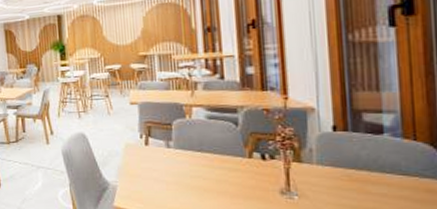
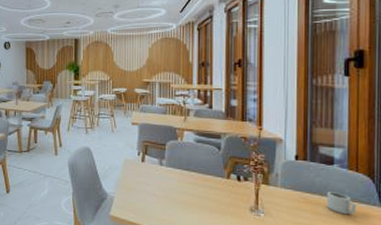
cup: none [376,166,417,193] -> present [326,192,356,215]

